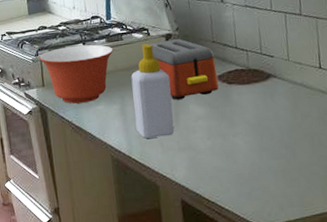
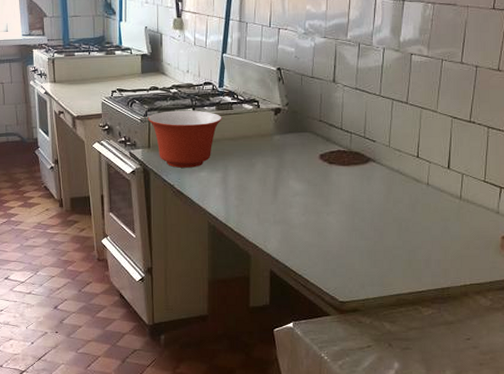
soap bottle: present [131,43,175,139] -> none [235,115,274,209]
toaster: present [148,39,219,100] -> none [256,114,319,174]

